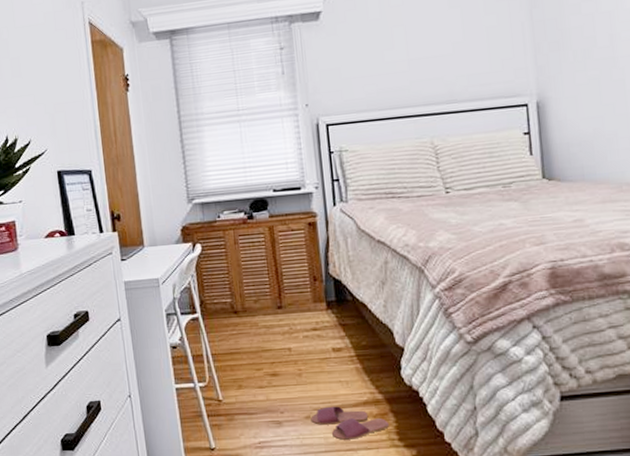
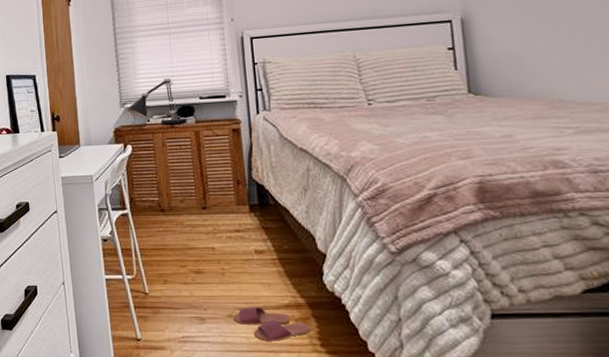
desk lamp: none [195,169,261,222] -> present [127,77,187,126]

